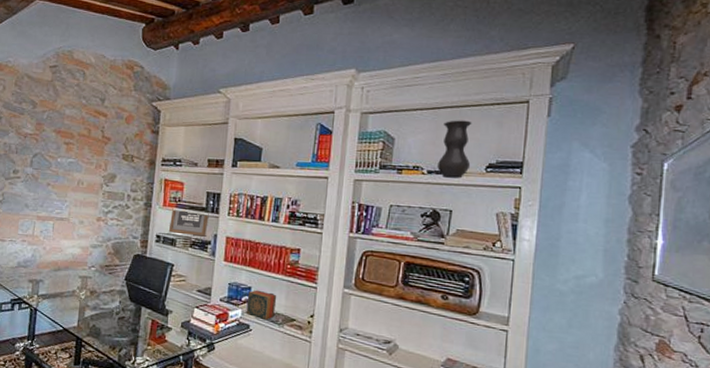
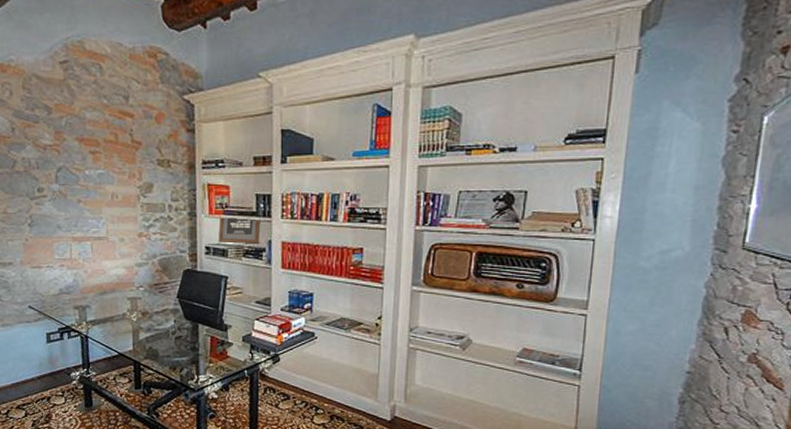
decorative box: present [247,290,277,321] -> none [311,295,341,327]
vase: present [437,120,472,179] -> none [511,86,550,156]

